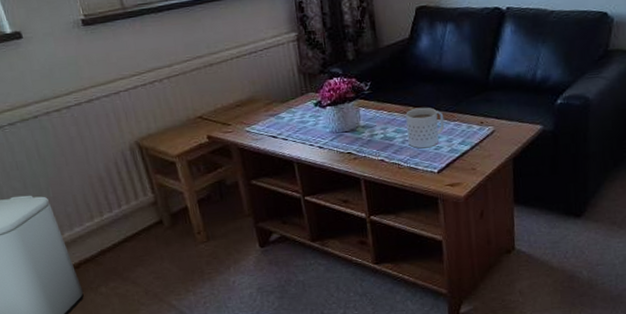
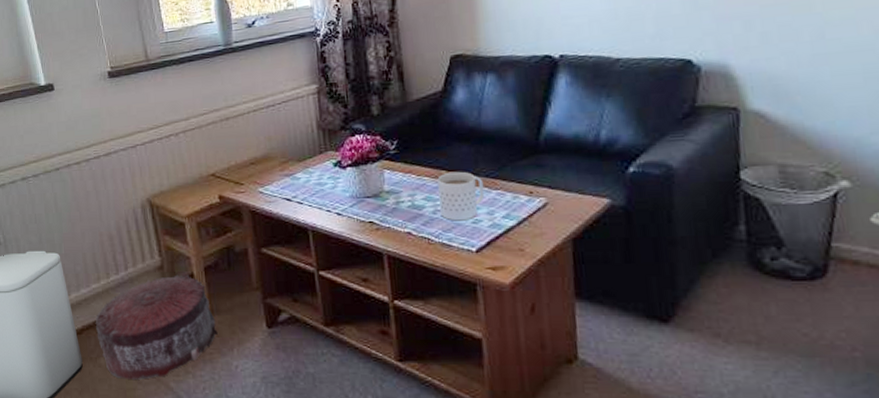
pouf: none [92,207,214,303] -> present [96,274,218,380]

